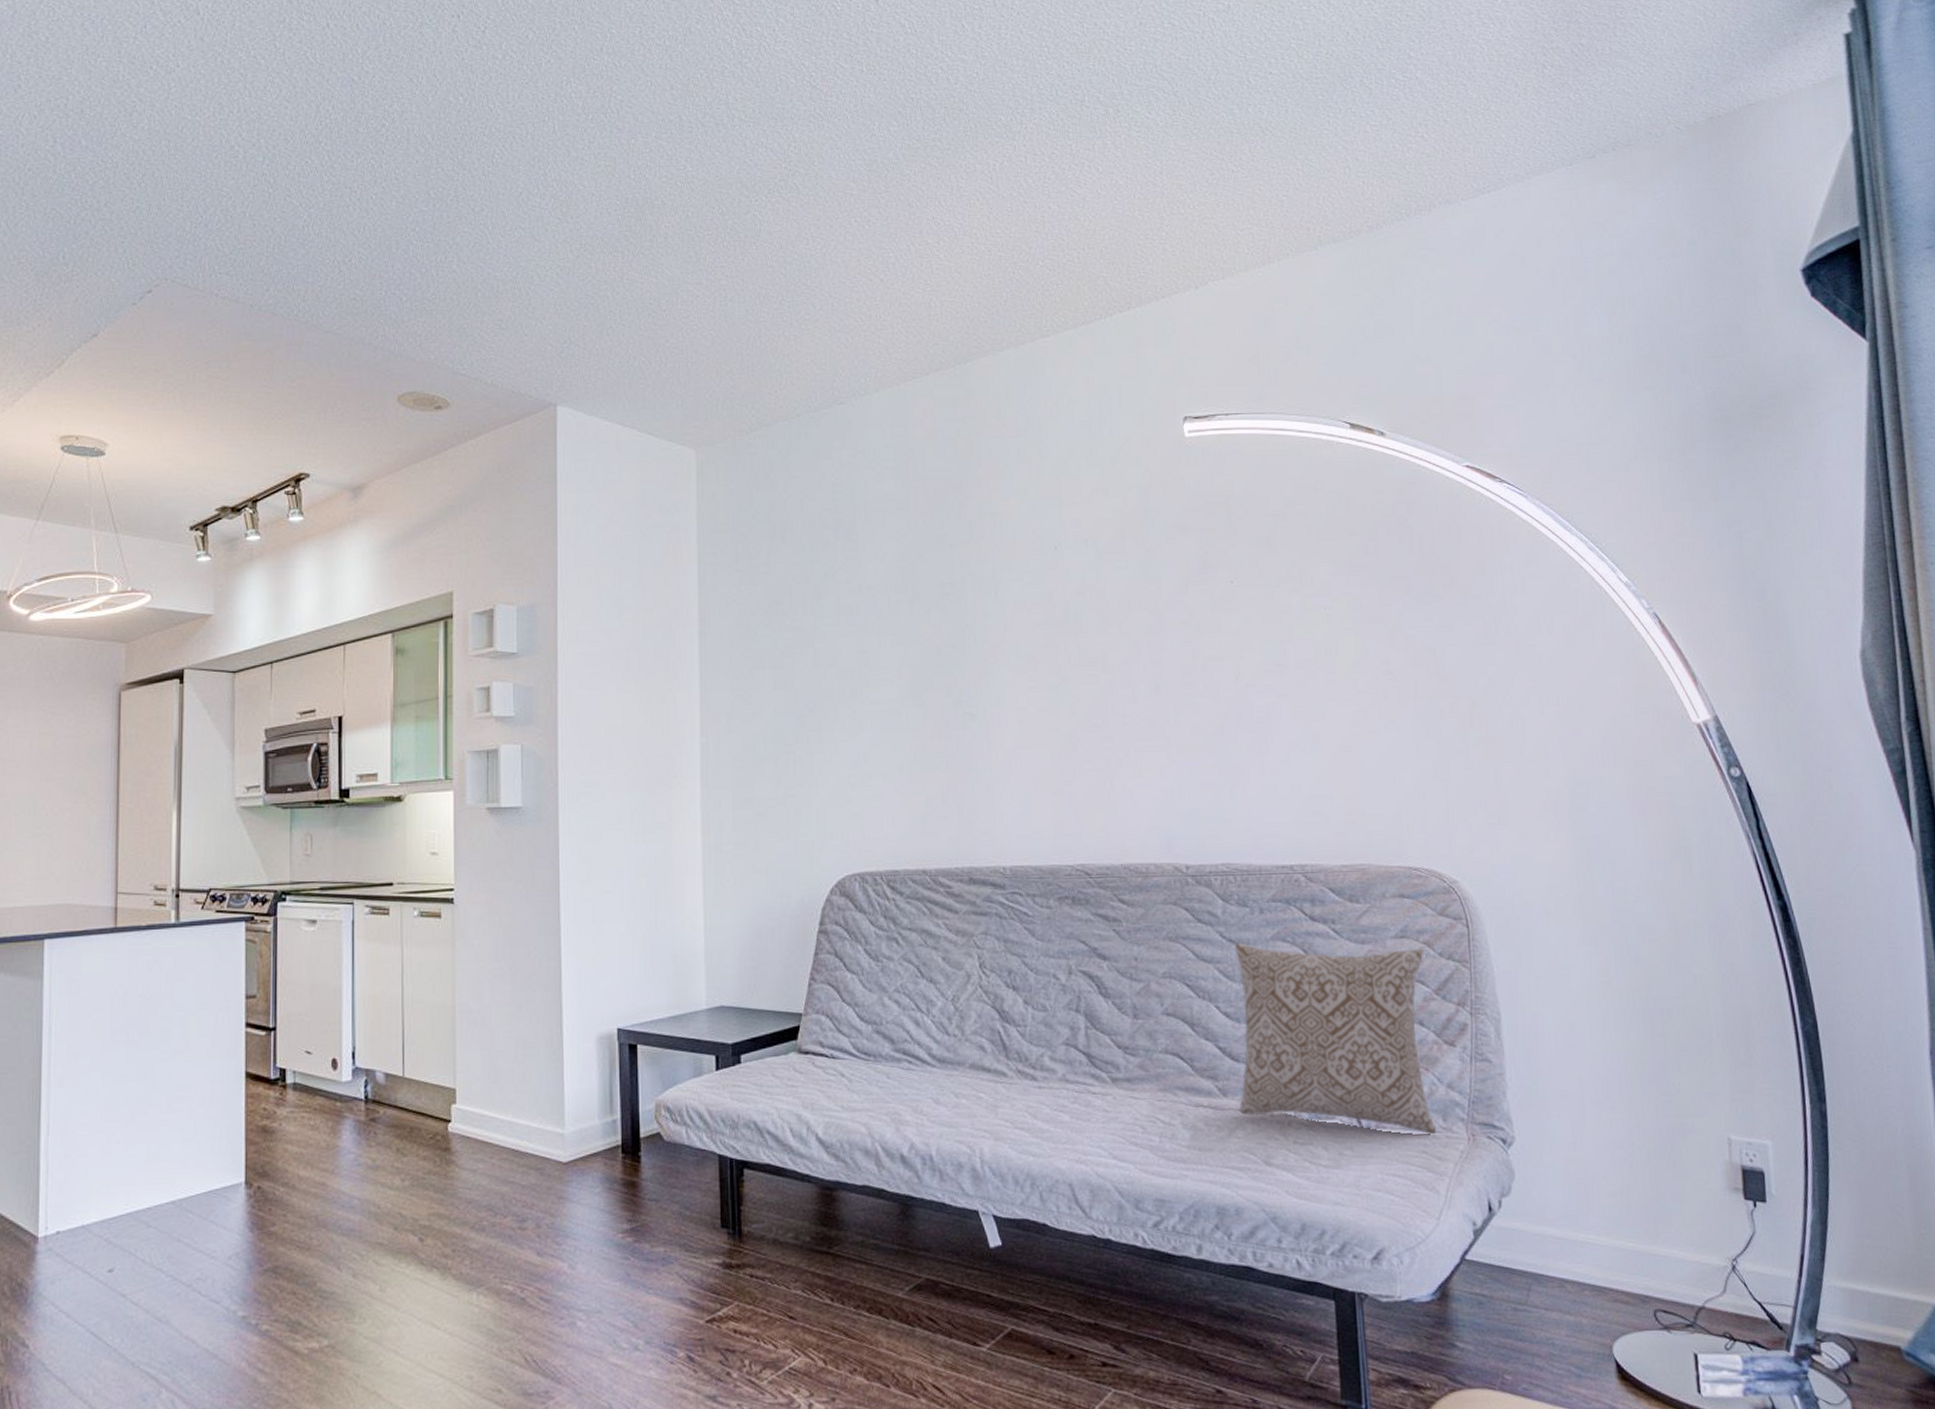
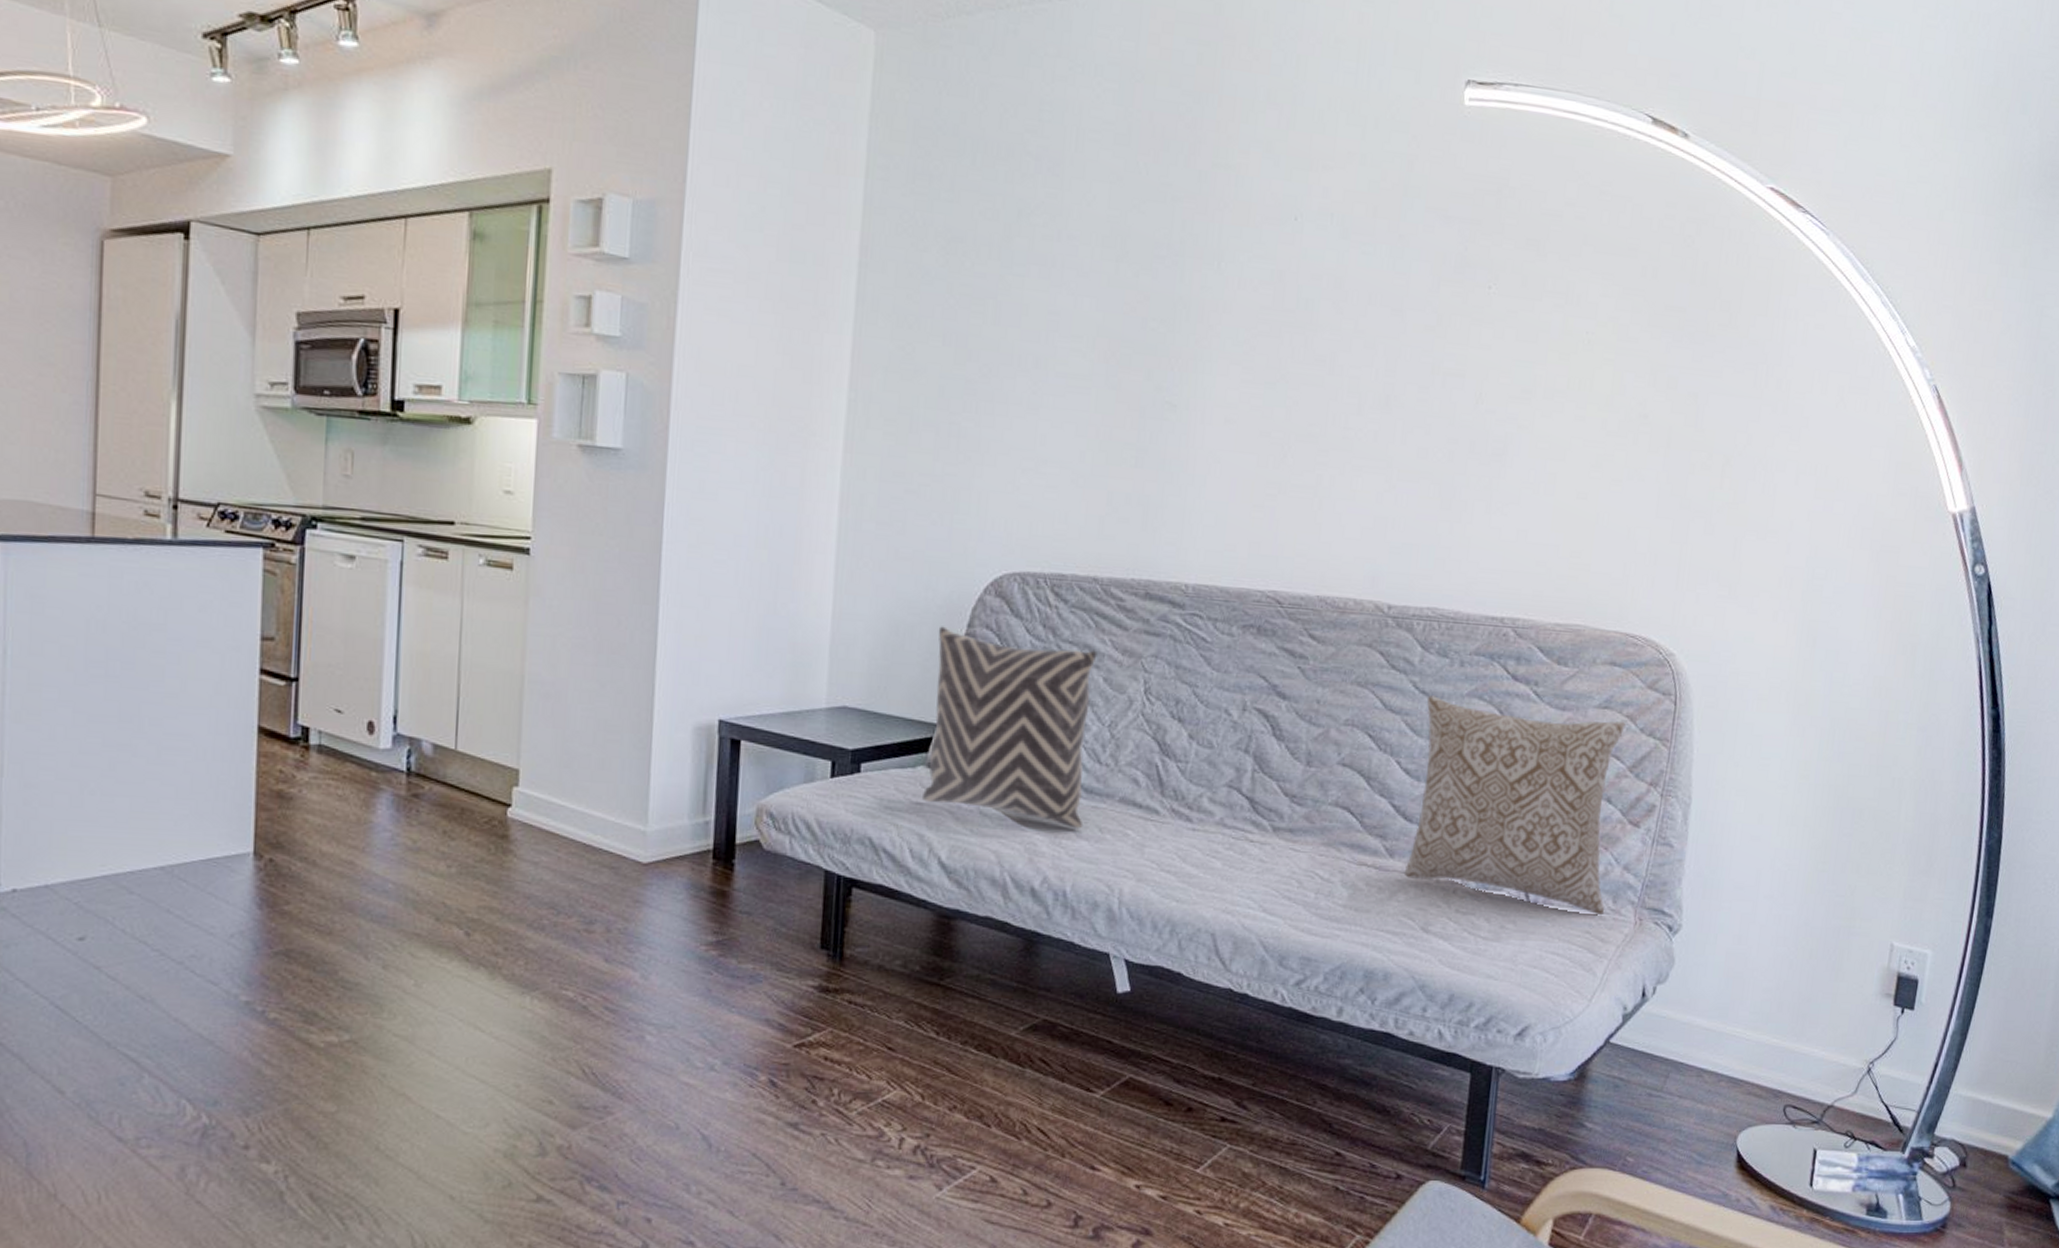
pillow: none [795,927,940,1097] -> present [922,626,1098,829]

